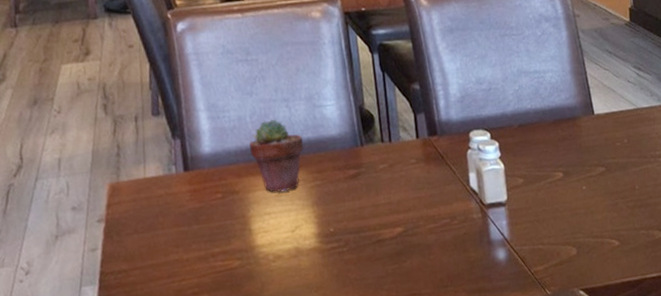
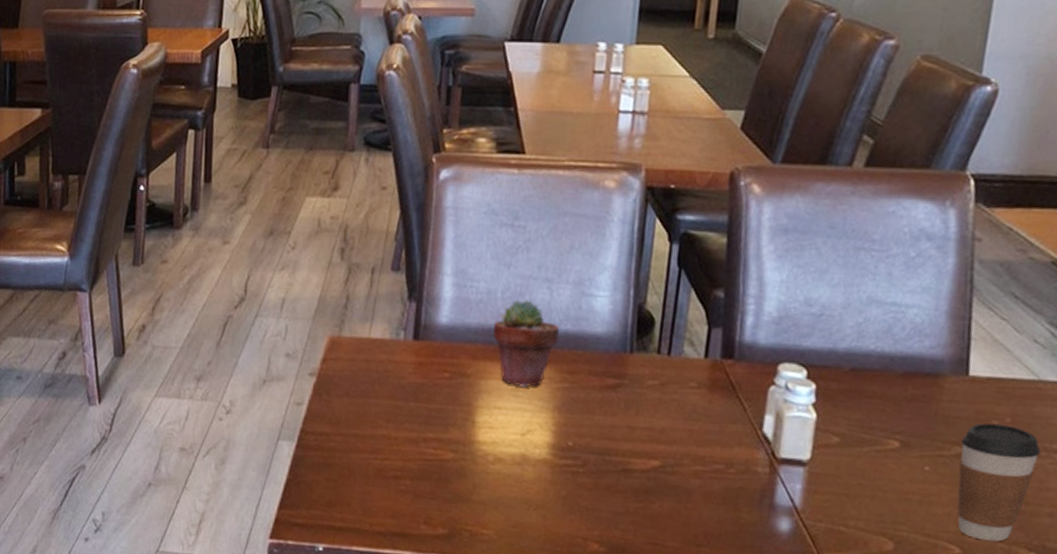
coffee cup: none [600,144,650,232] -> present [957,423,1041,542]

